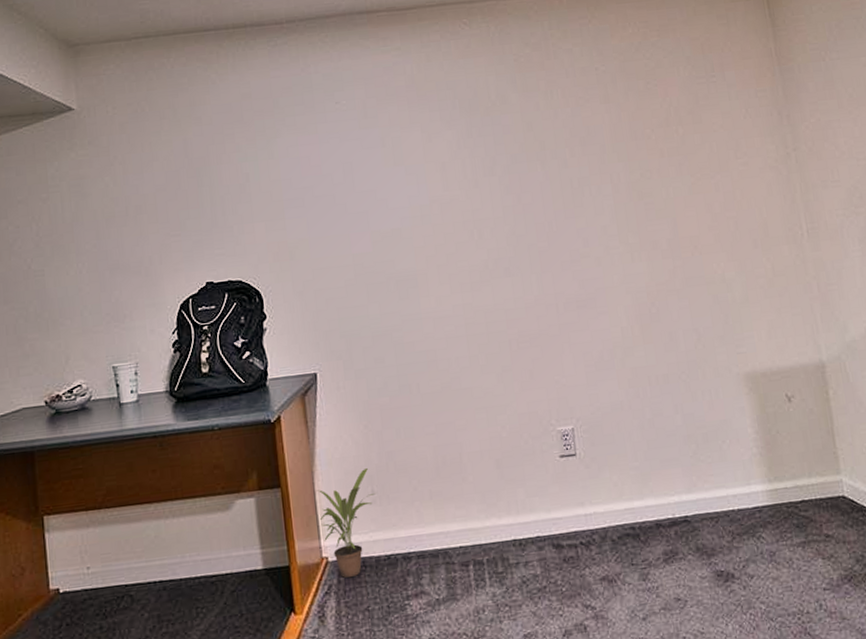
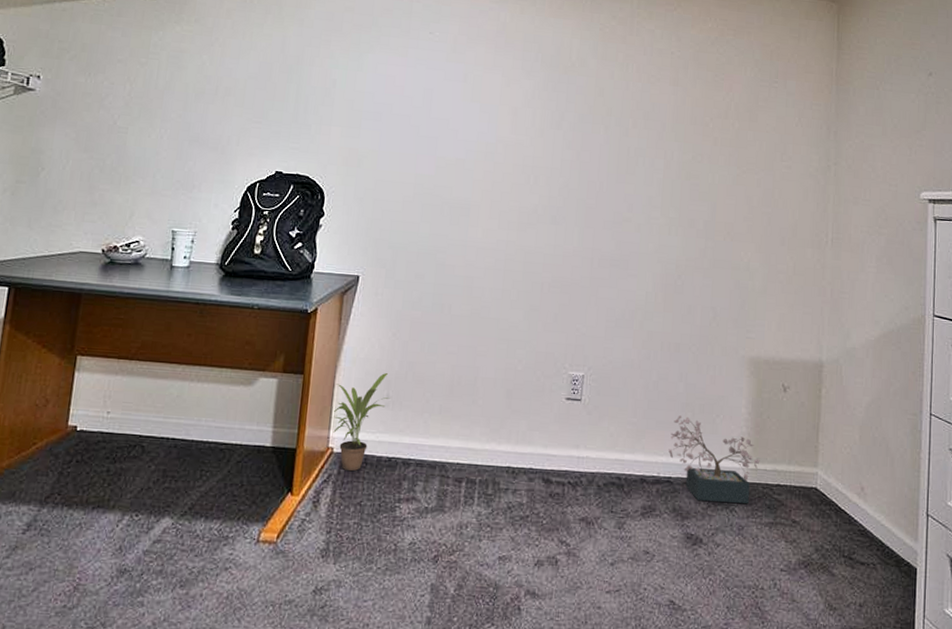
decorative plant: none [677,449,779,534] -> present [668,416,760,503]

